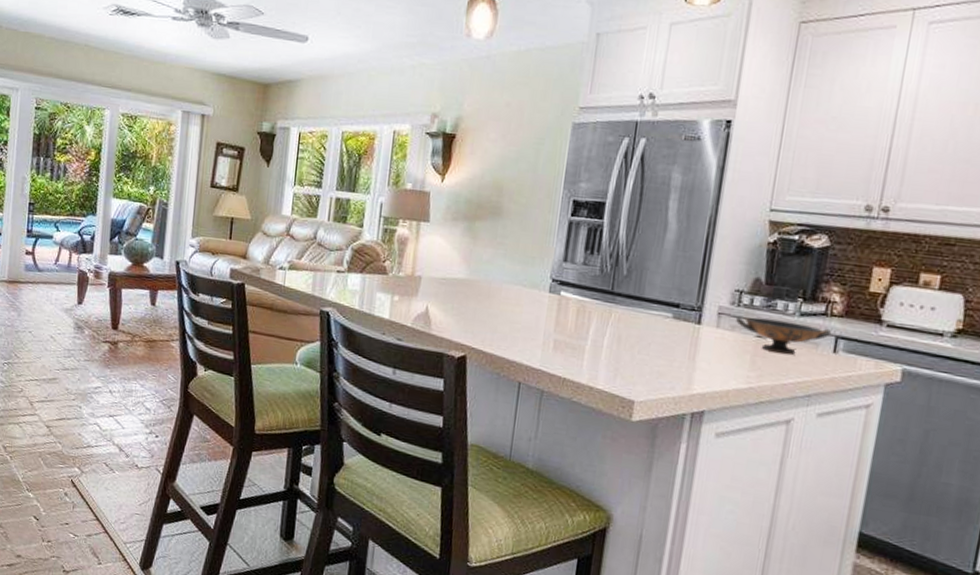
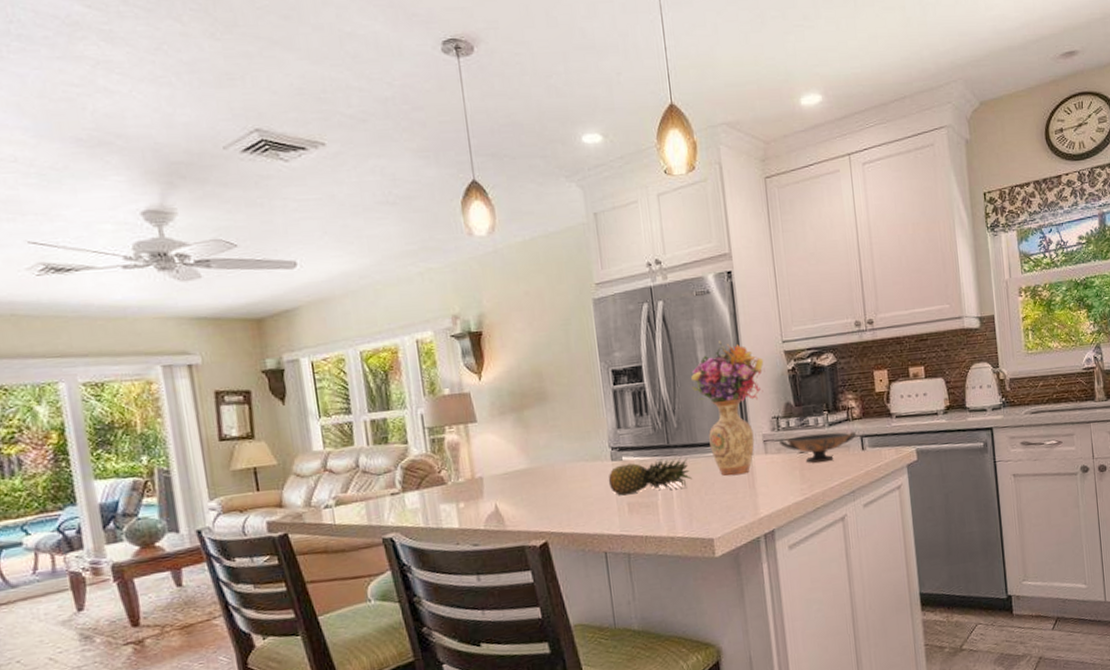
fruit: none [540,299,630,341] -> present [608,456,692,496]
flower arrangement: none [652,194,743,344] -> present [691,341,765,476]

